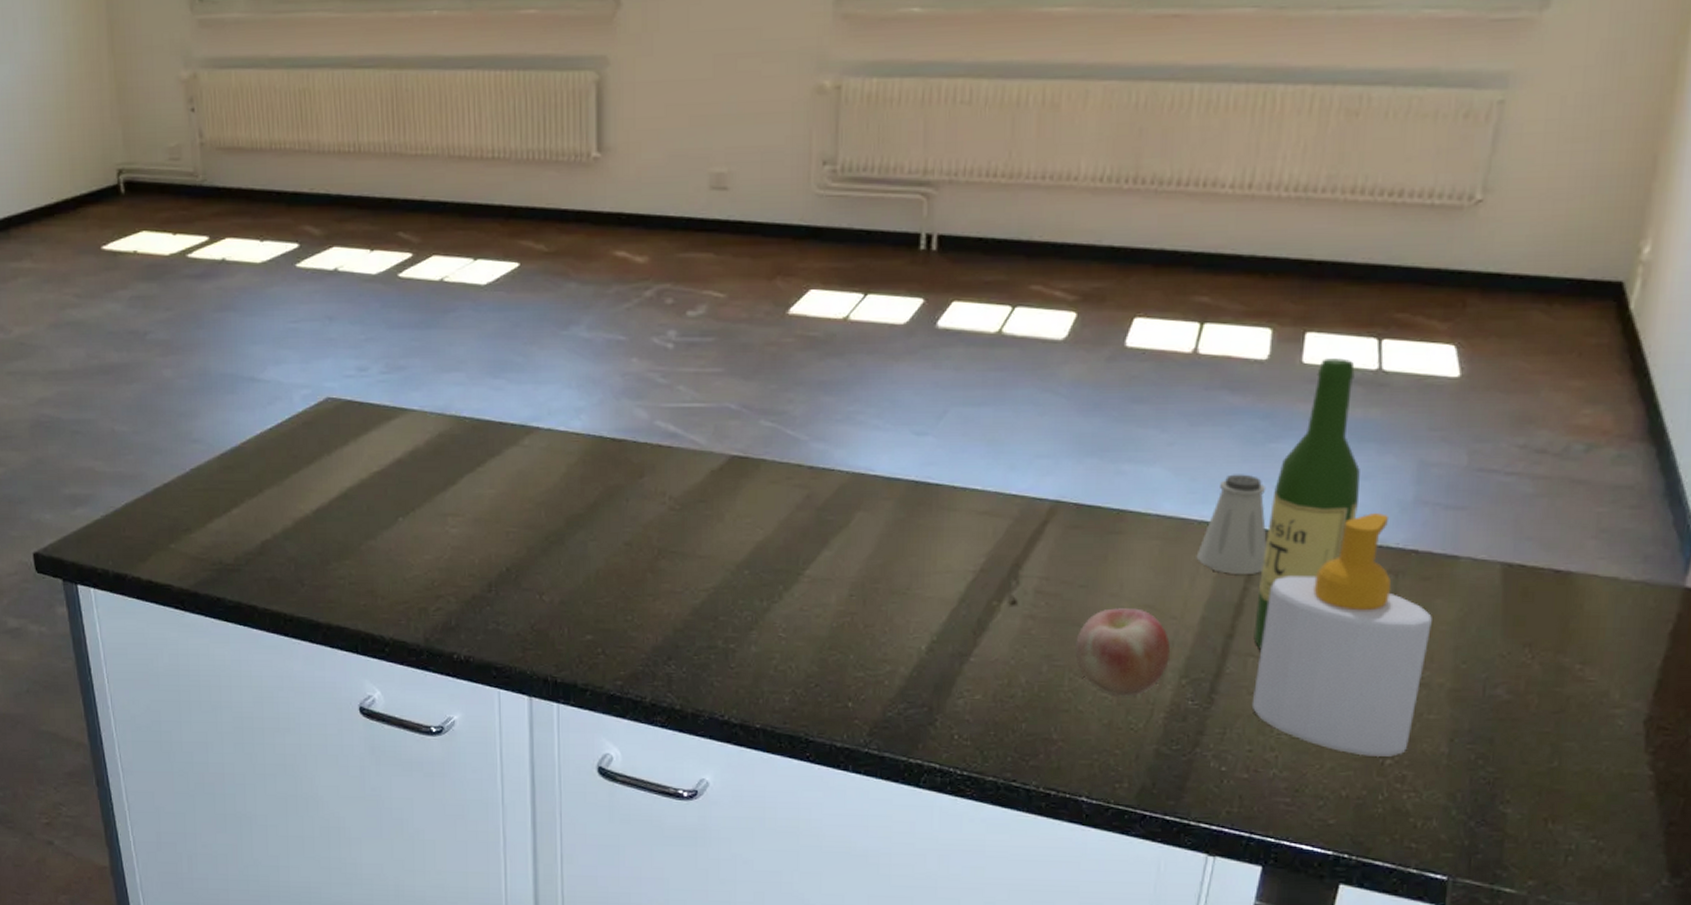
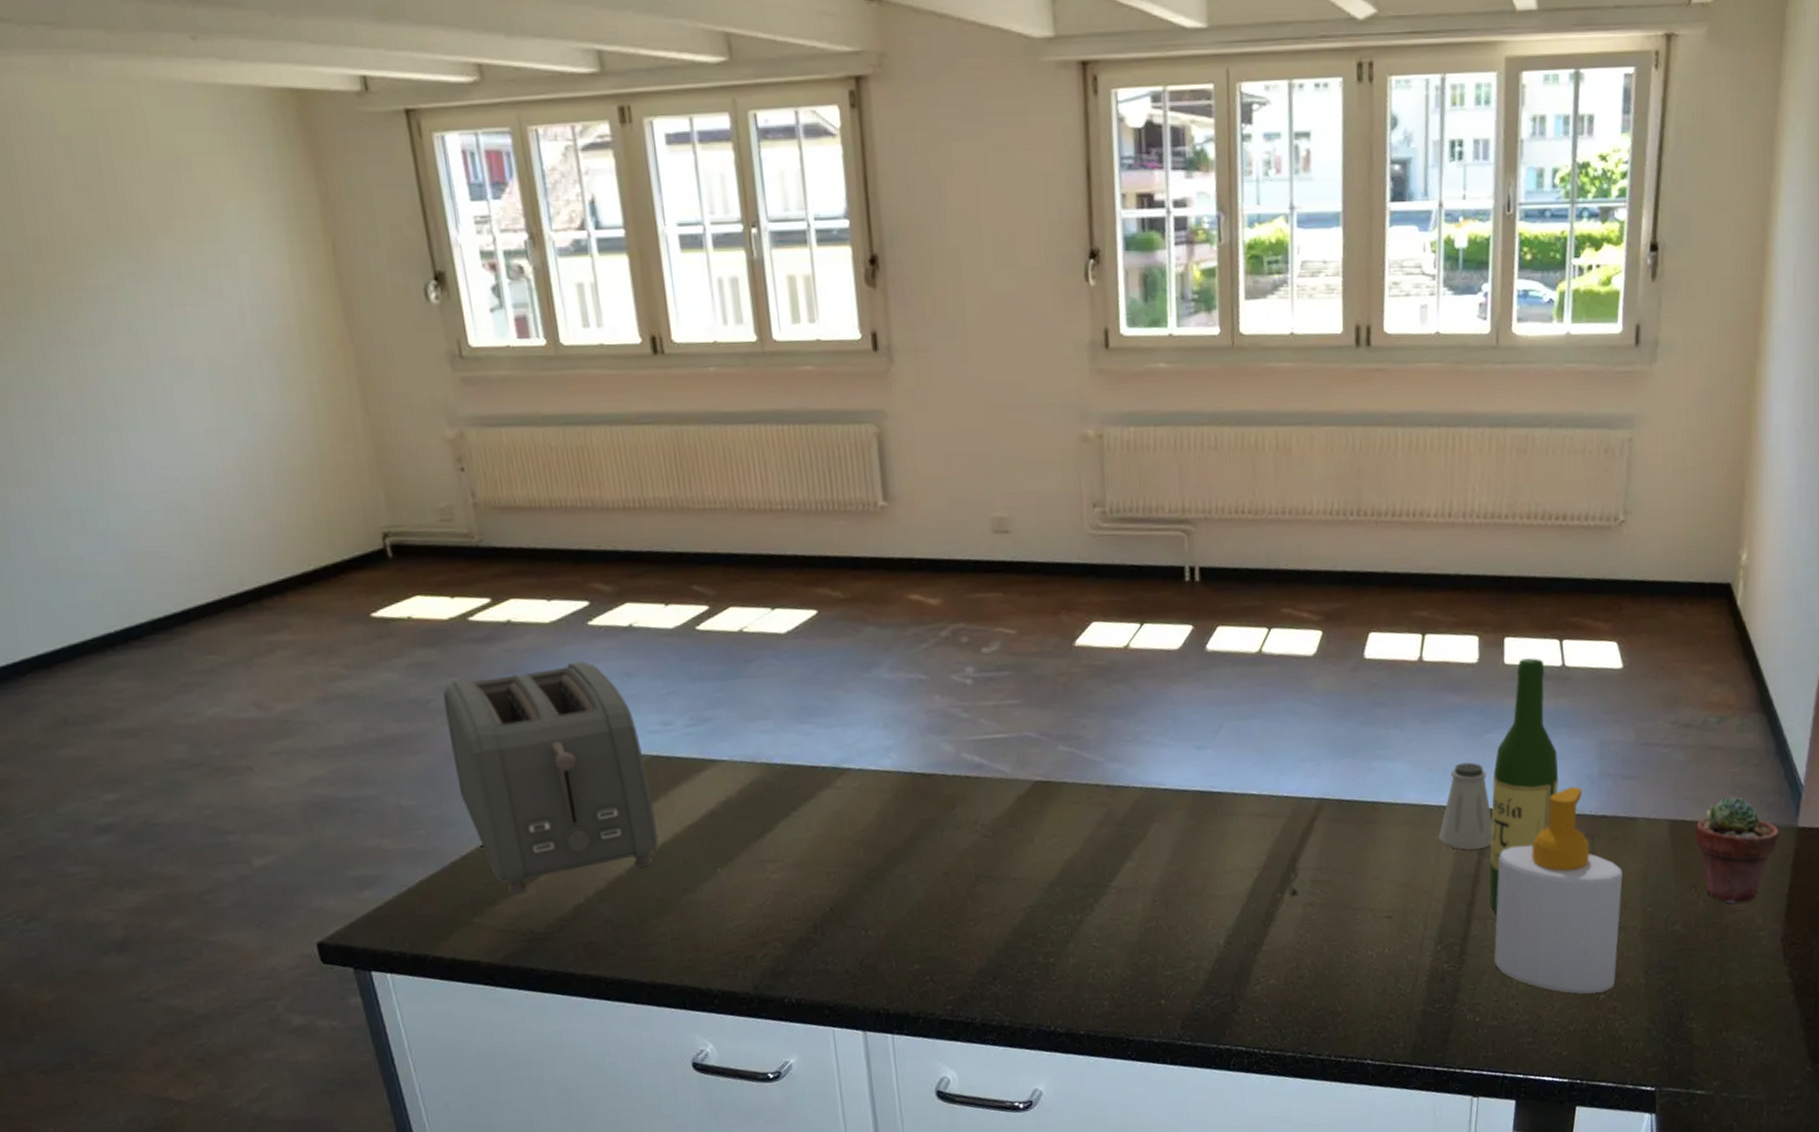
toaster: none [159,302,345,525] -> present [443,661,659,895]
apple: present [1074,608,1170,697] -> none [1348,887,1426,967]
potted succulent: none [1537,542,1657,672] -> present [1695,797,1779,904]

